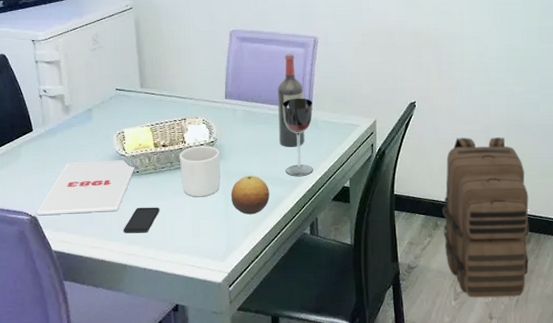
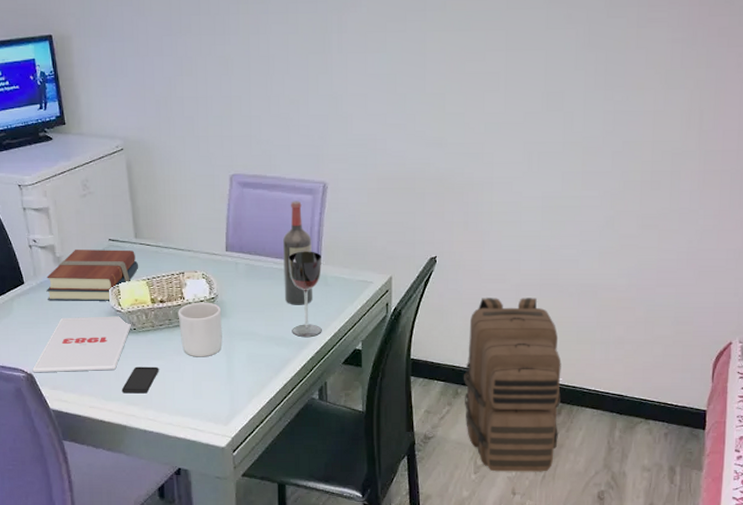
books: none [54,98,144,147] -> present [46,249,139,301]
fruit: present [230,176,269,215] -> none [233,336,275,377]

